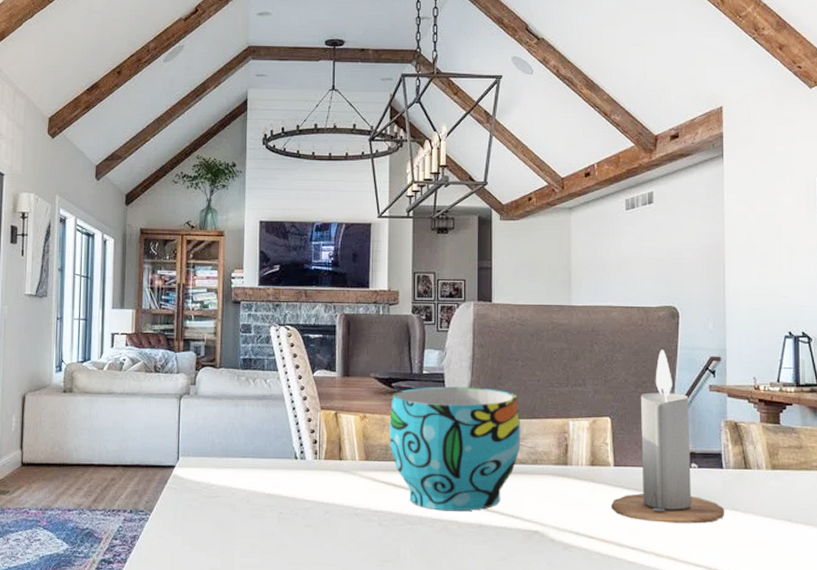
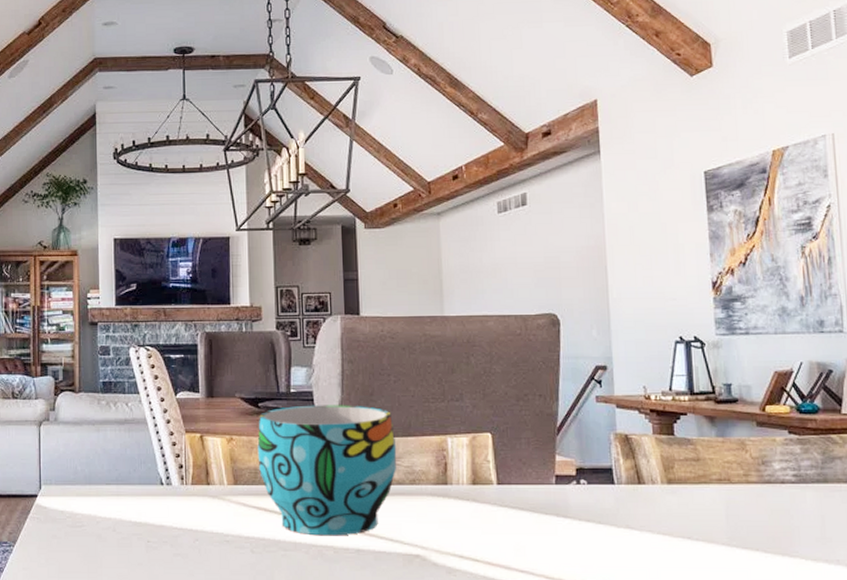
candle: present [611,350,725,524] -> none [496,360,619,544]

